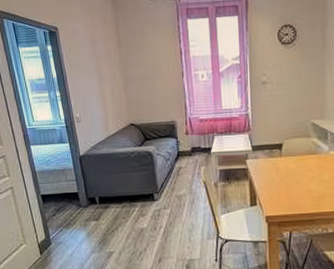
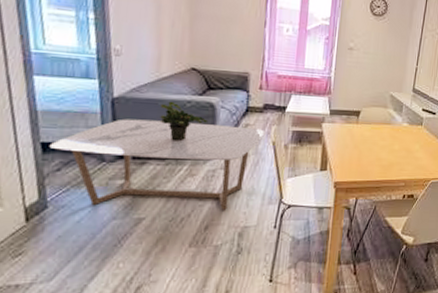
coffee table: none [46,170,195,245] -> present [49,118,264,210]
potted plant: none [112,154,148,187] -> present [159,101,207,142]

